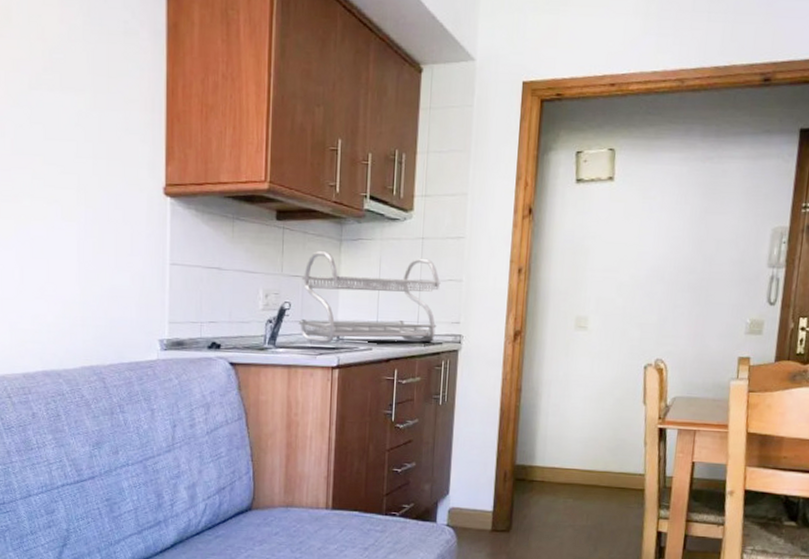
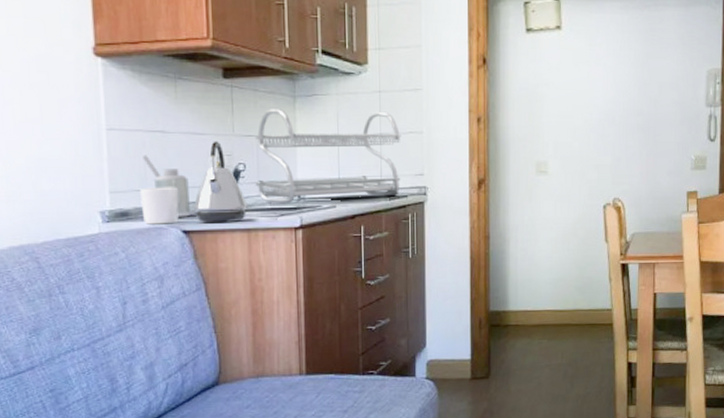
mug: none [195,320,229,356] -> present [140,187,179,225]
soap dispenser: none [200,289,238,350] -> present [143,155,190,217]
kettle: none [240,279,290,358] -> present [193,141,248,224]

